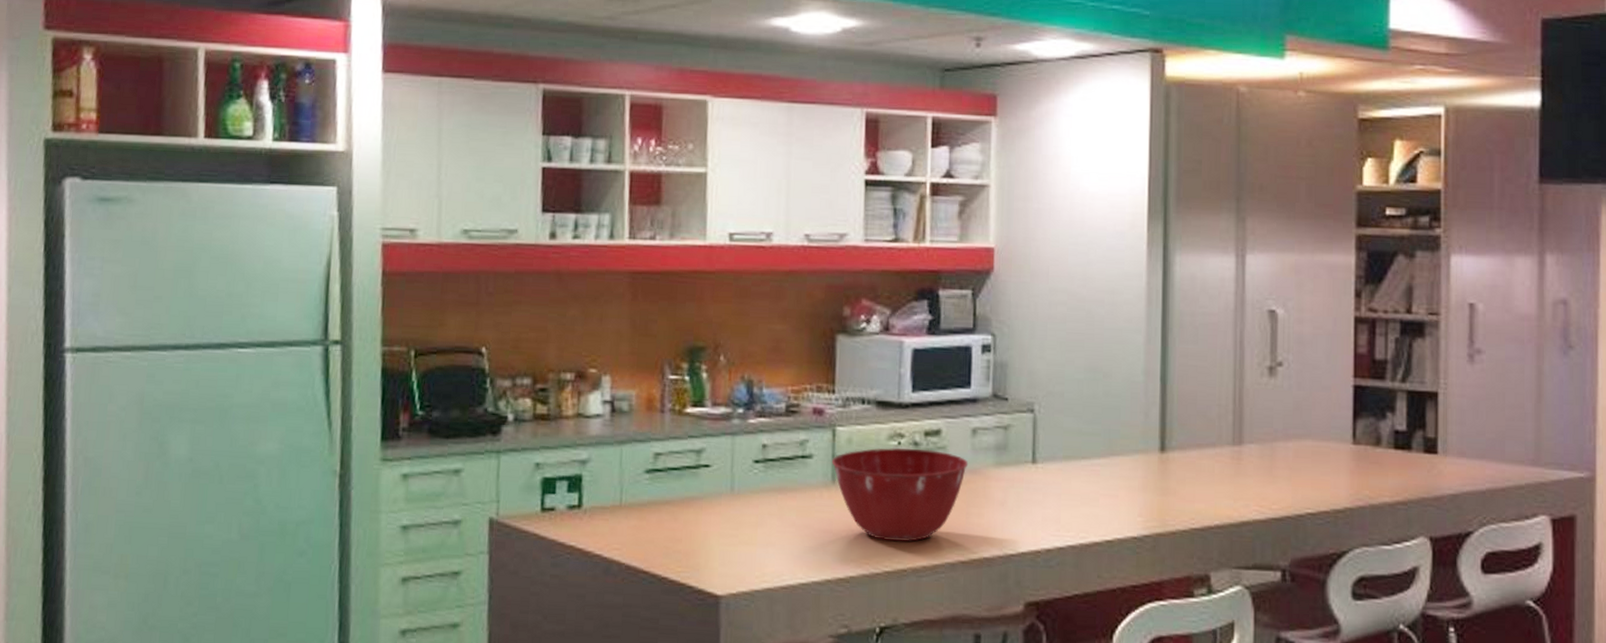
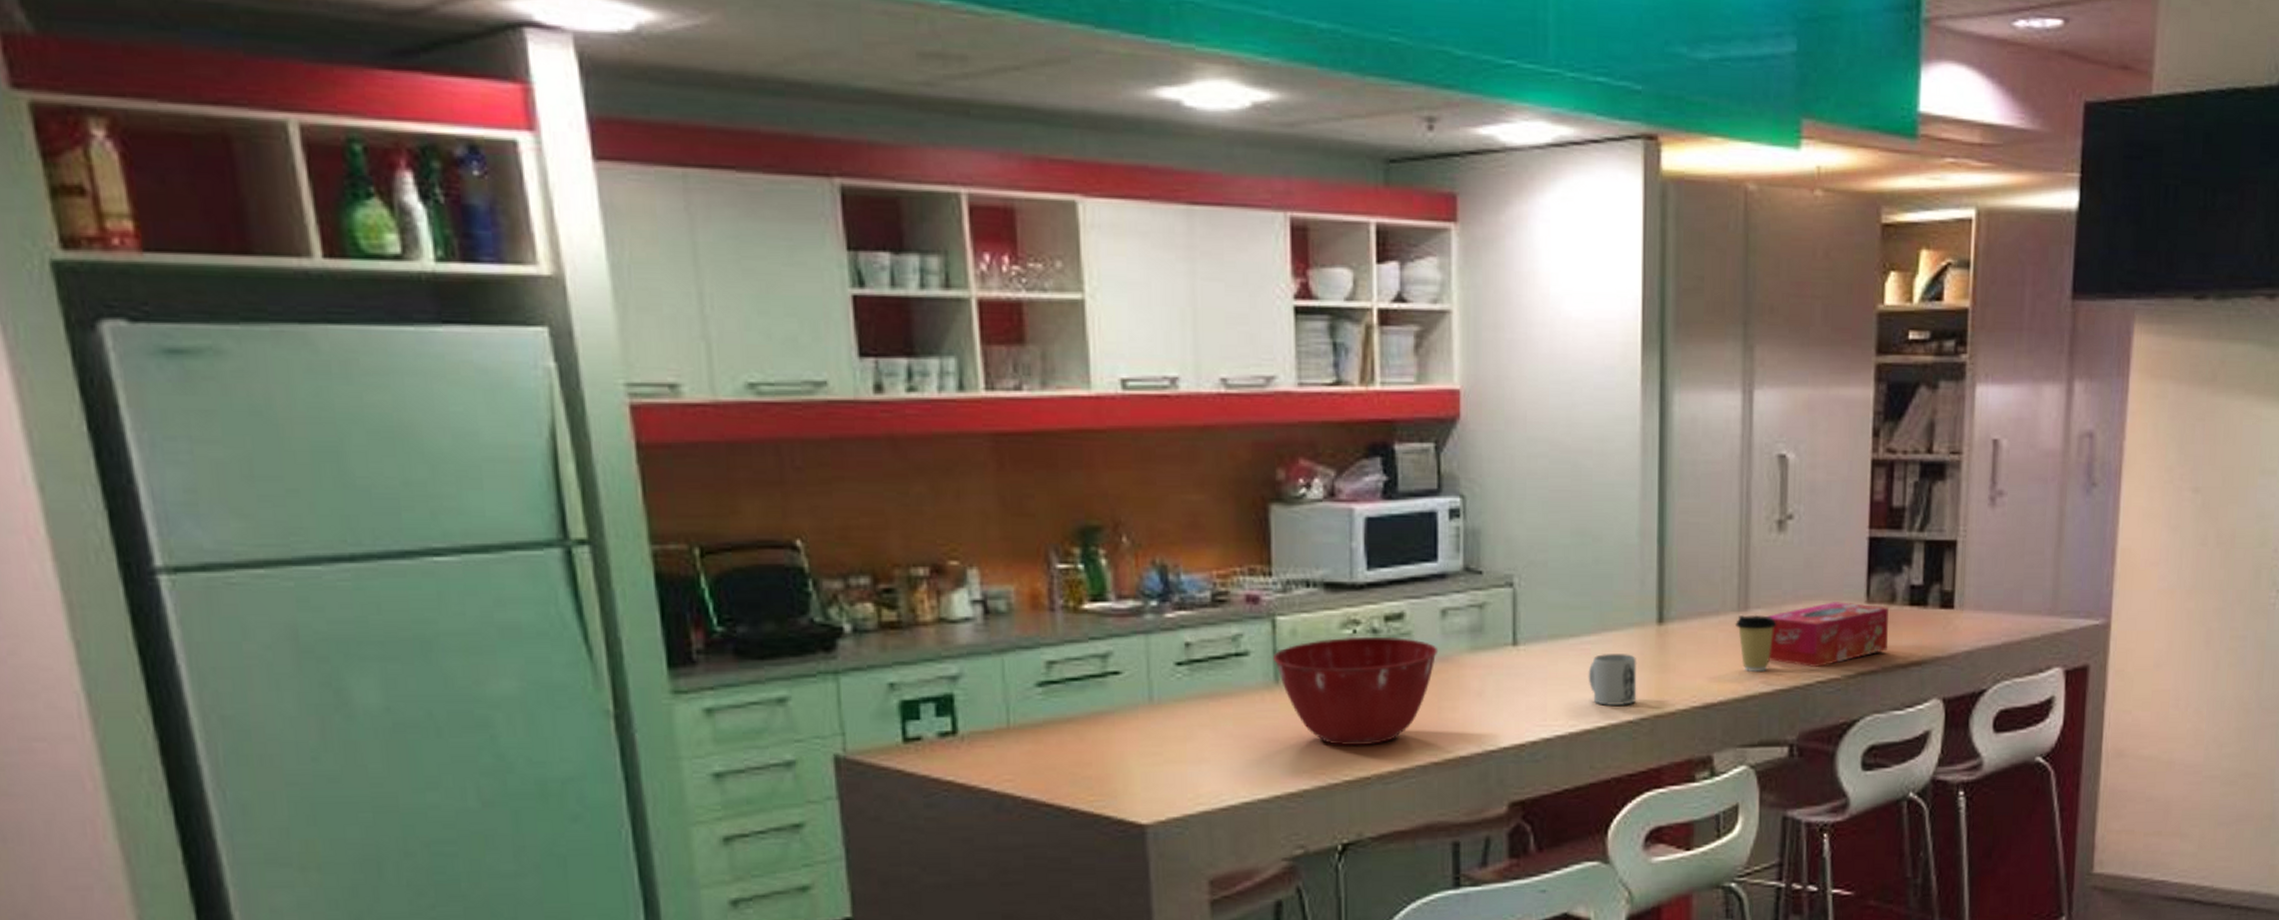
mug: none [1097,476,1142,523] -> present [1588,654,1637,705]
coffee cup: none [1231,448,1269,501] -> present [1736,614,1777,672]
tissue box: none [1260,441,1375,500] -> present [1767,602,1889,667]

